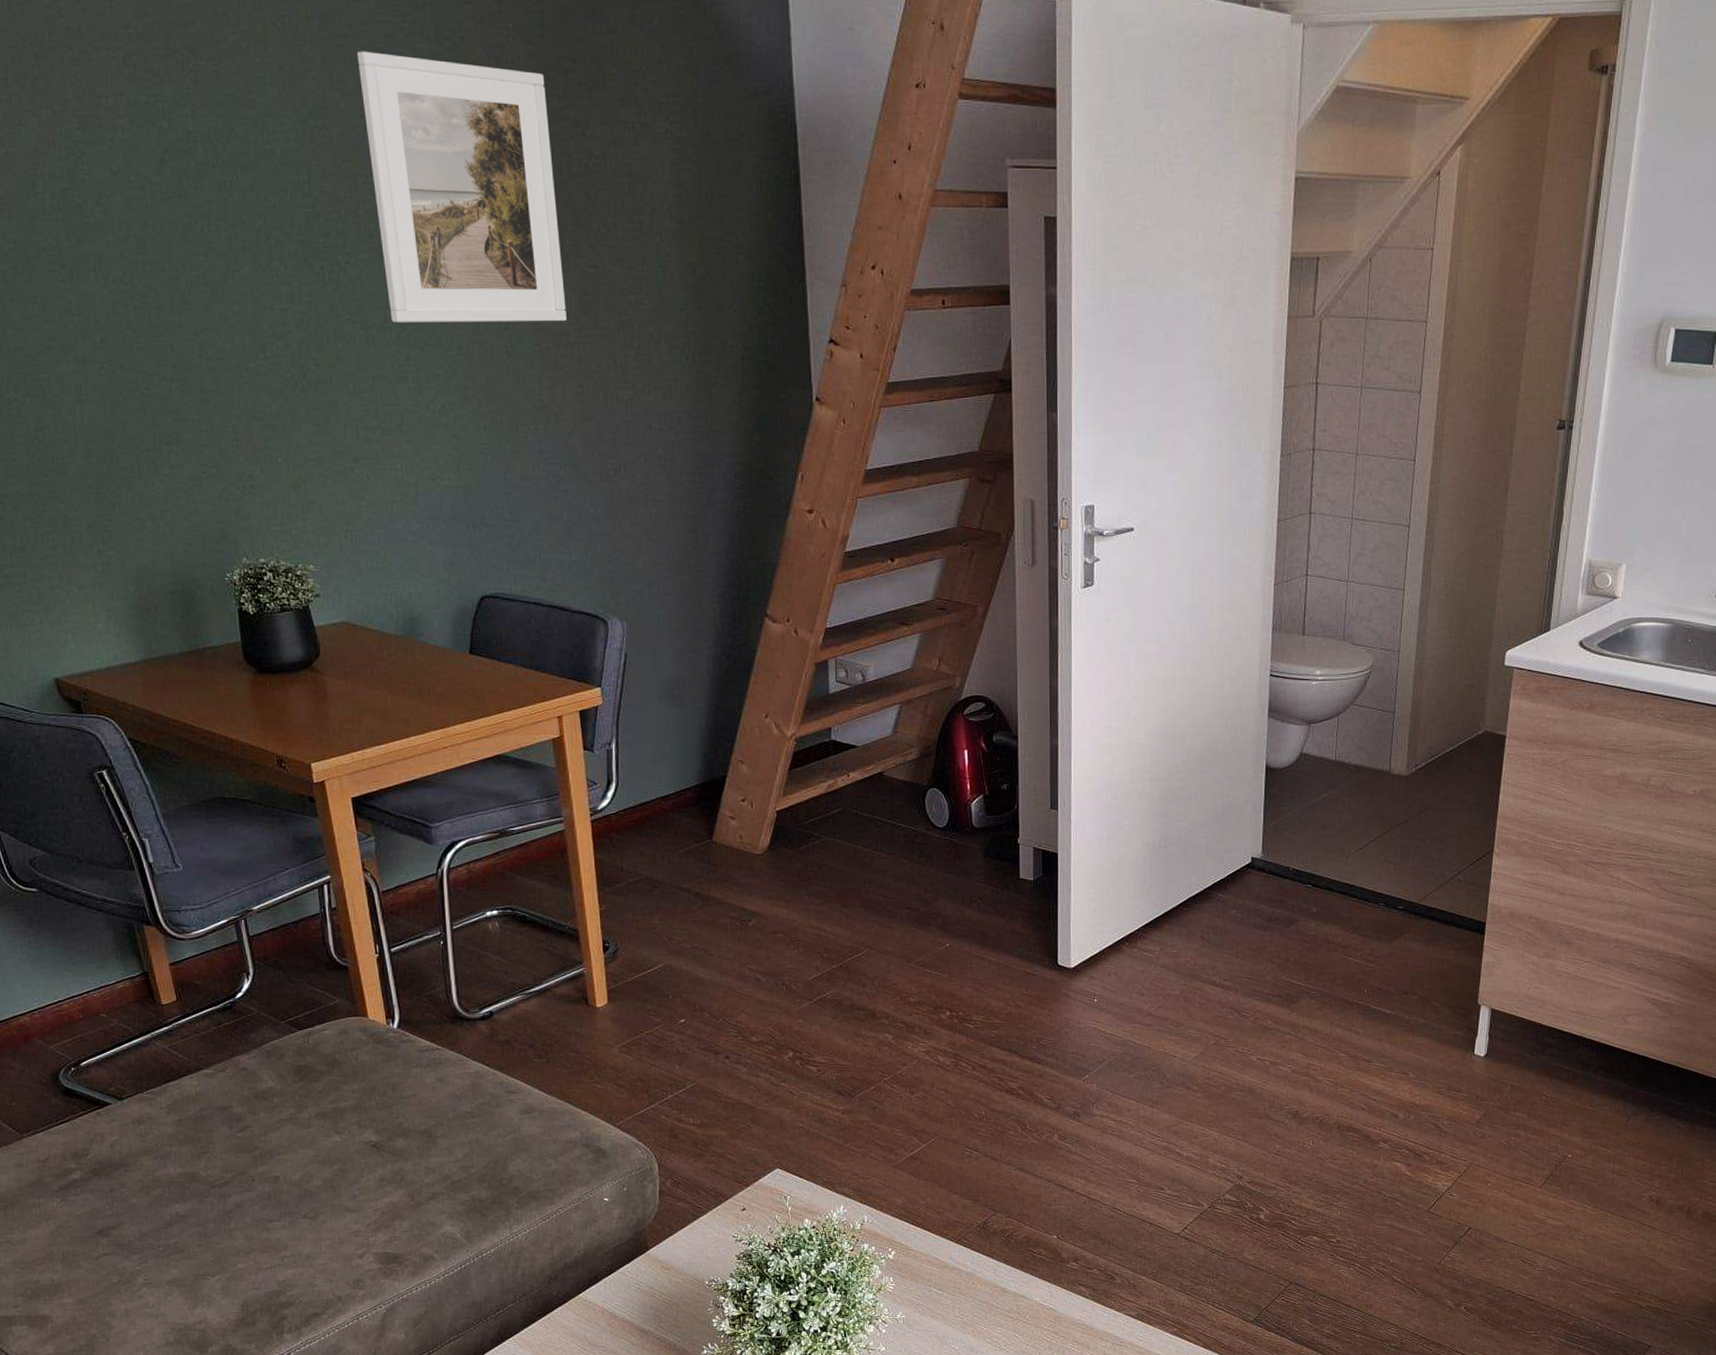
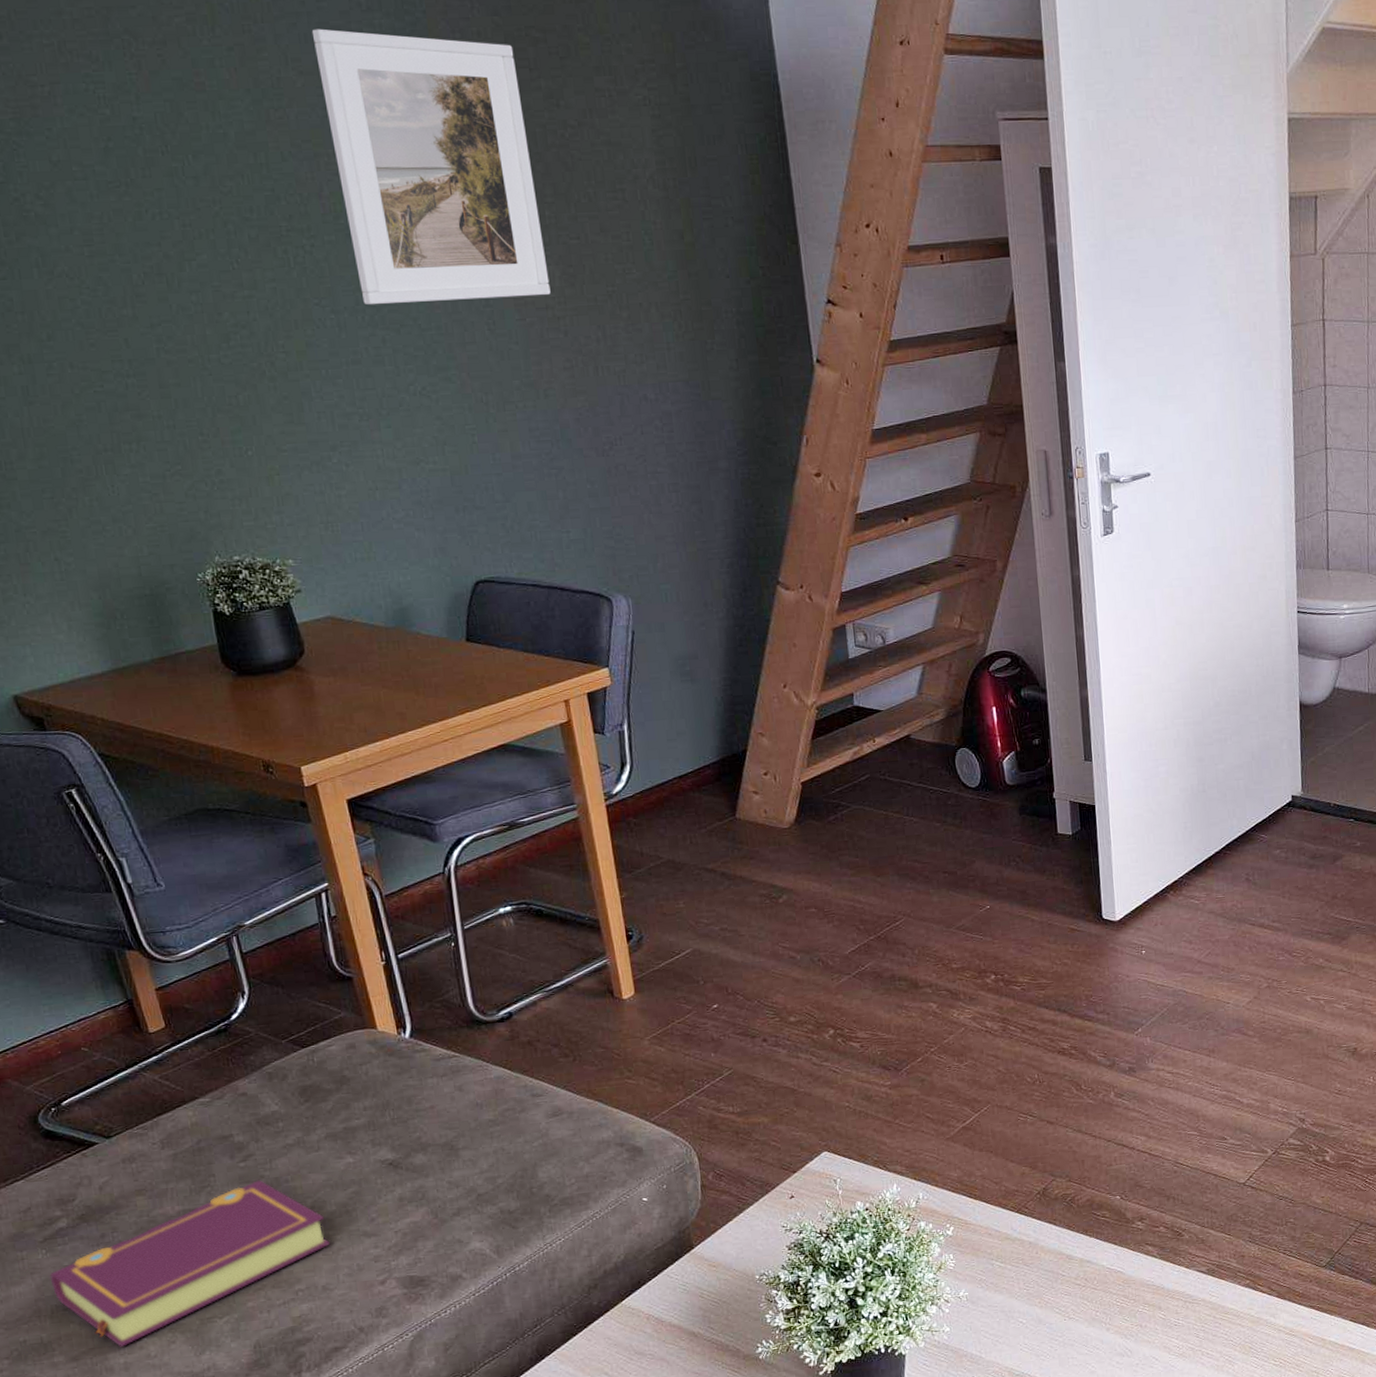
book: none [62,1150,315,1295] -> present [49,1180,330,1347]

